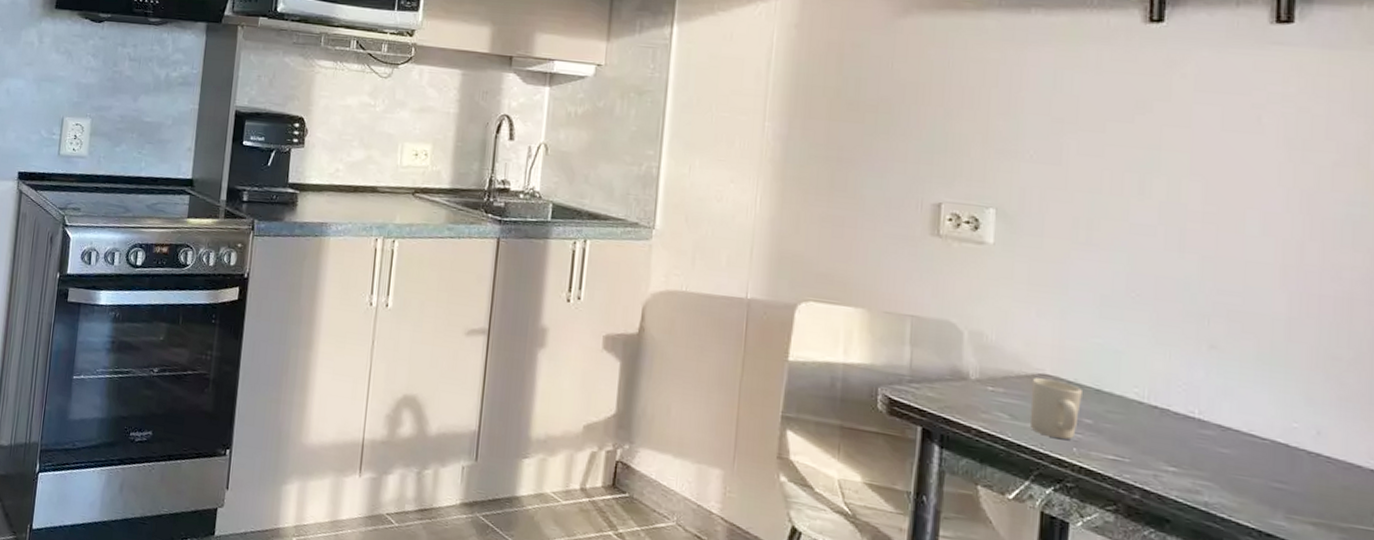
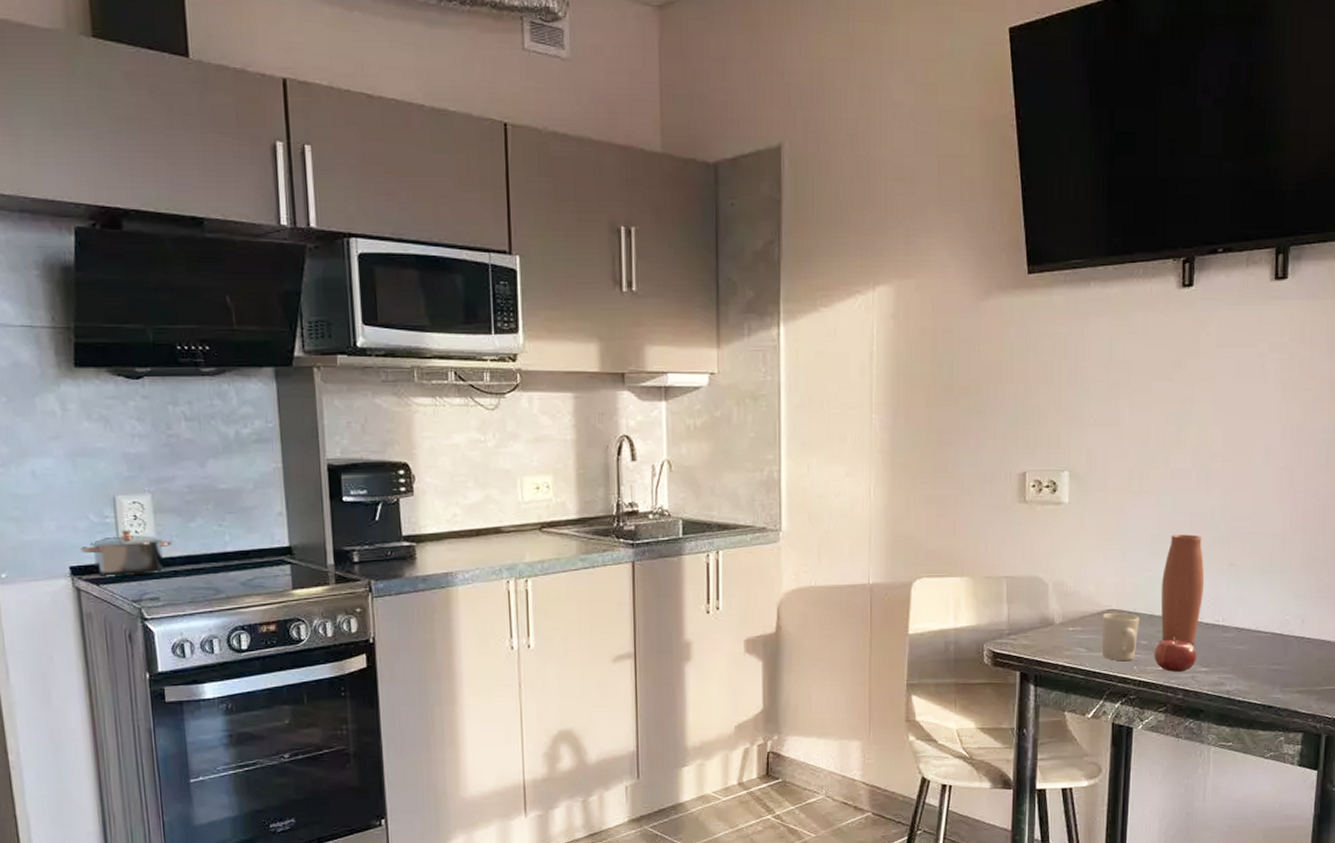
cooking pot: none [29,146,100,187] -> present [80,530,173,576]
fruit: none [1101,421,1162,467] -> present [1154,636,1197,672]
vase: none [1112,299,1174,436] -> present [1160,534,1205,645]

